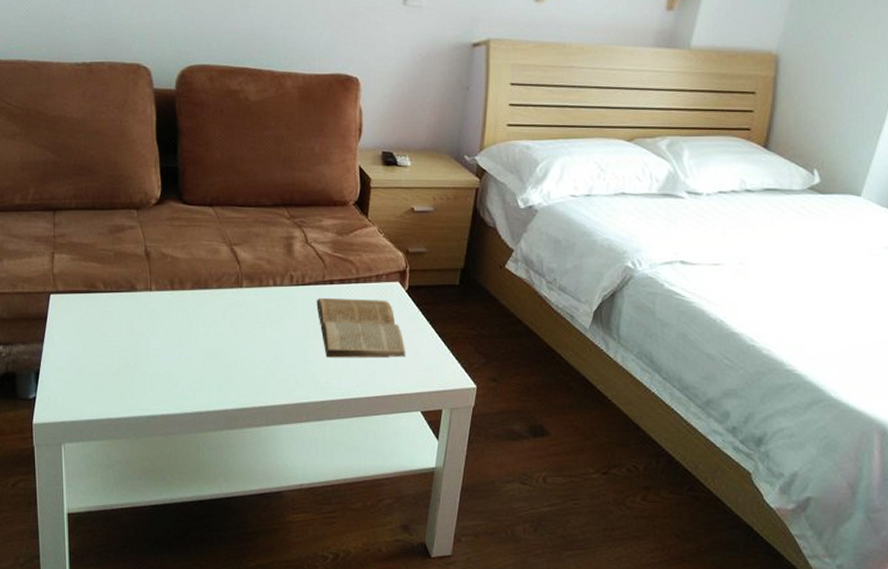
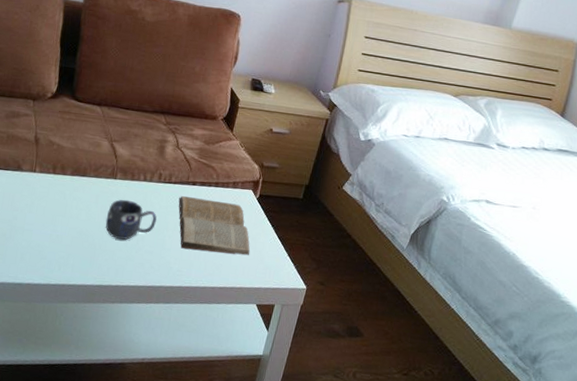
mug: none [237,309,294,356] -> present [105,199,157,241]

